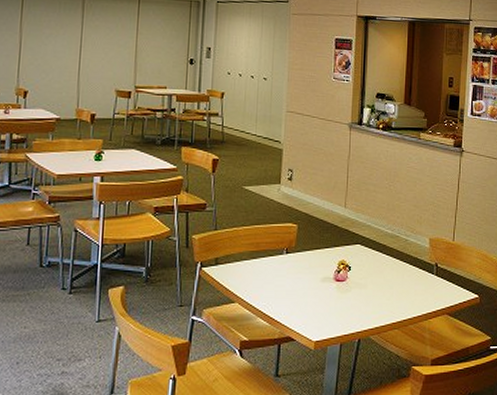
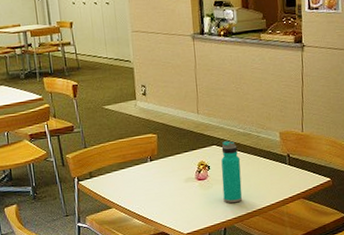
water bottle: none [361,241,385,312] -> present [221,140,242,204]

